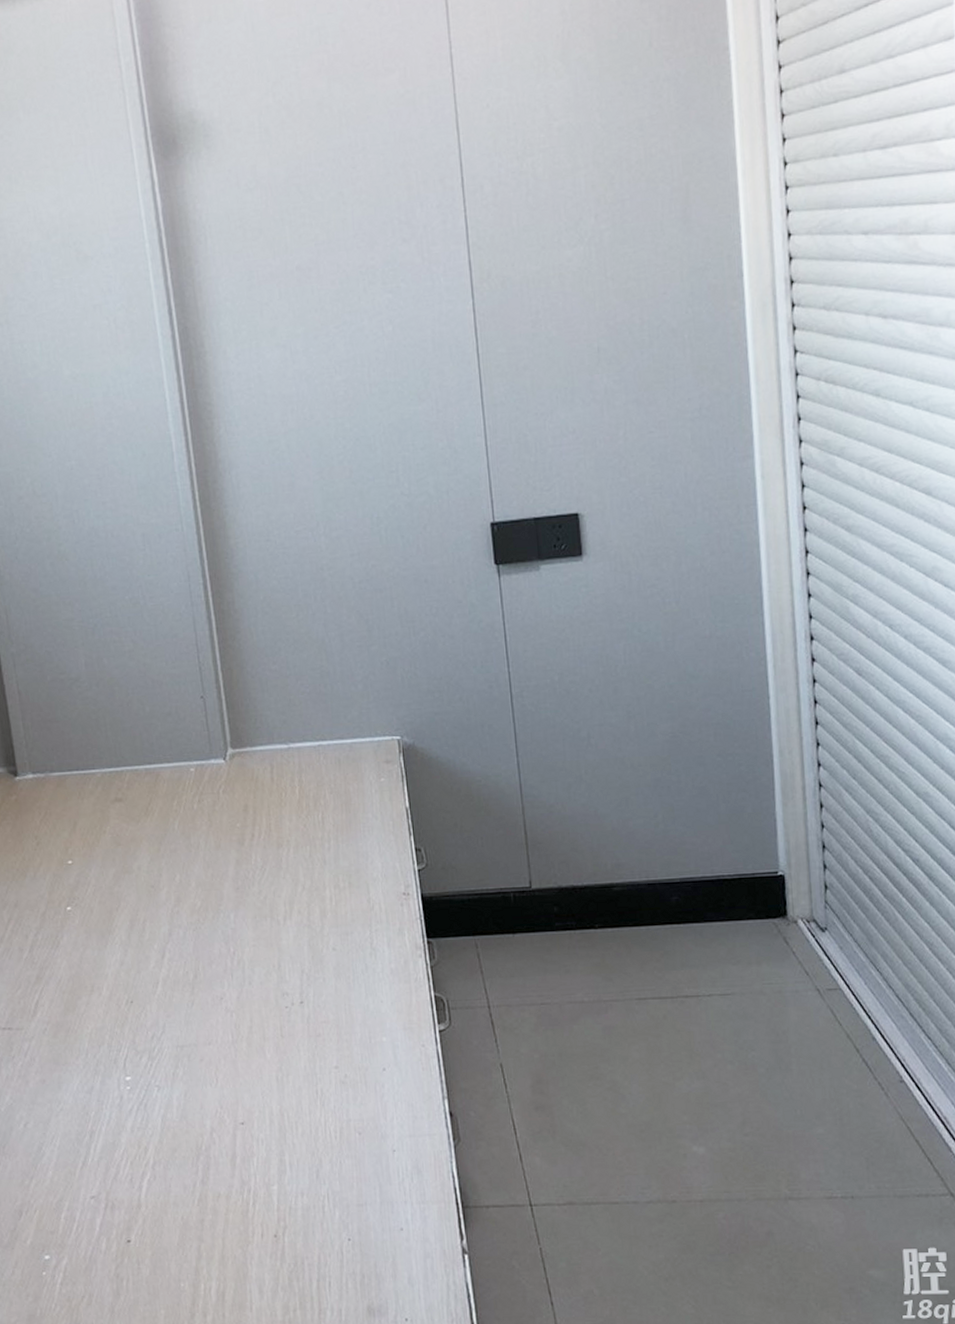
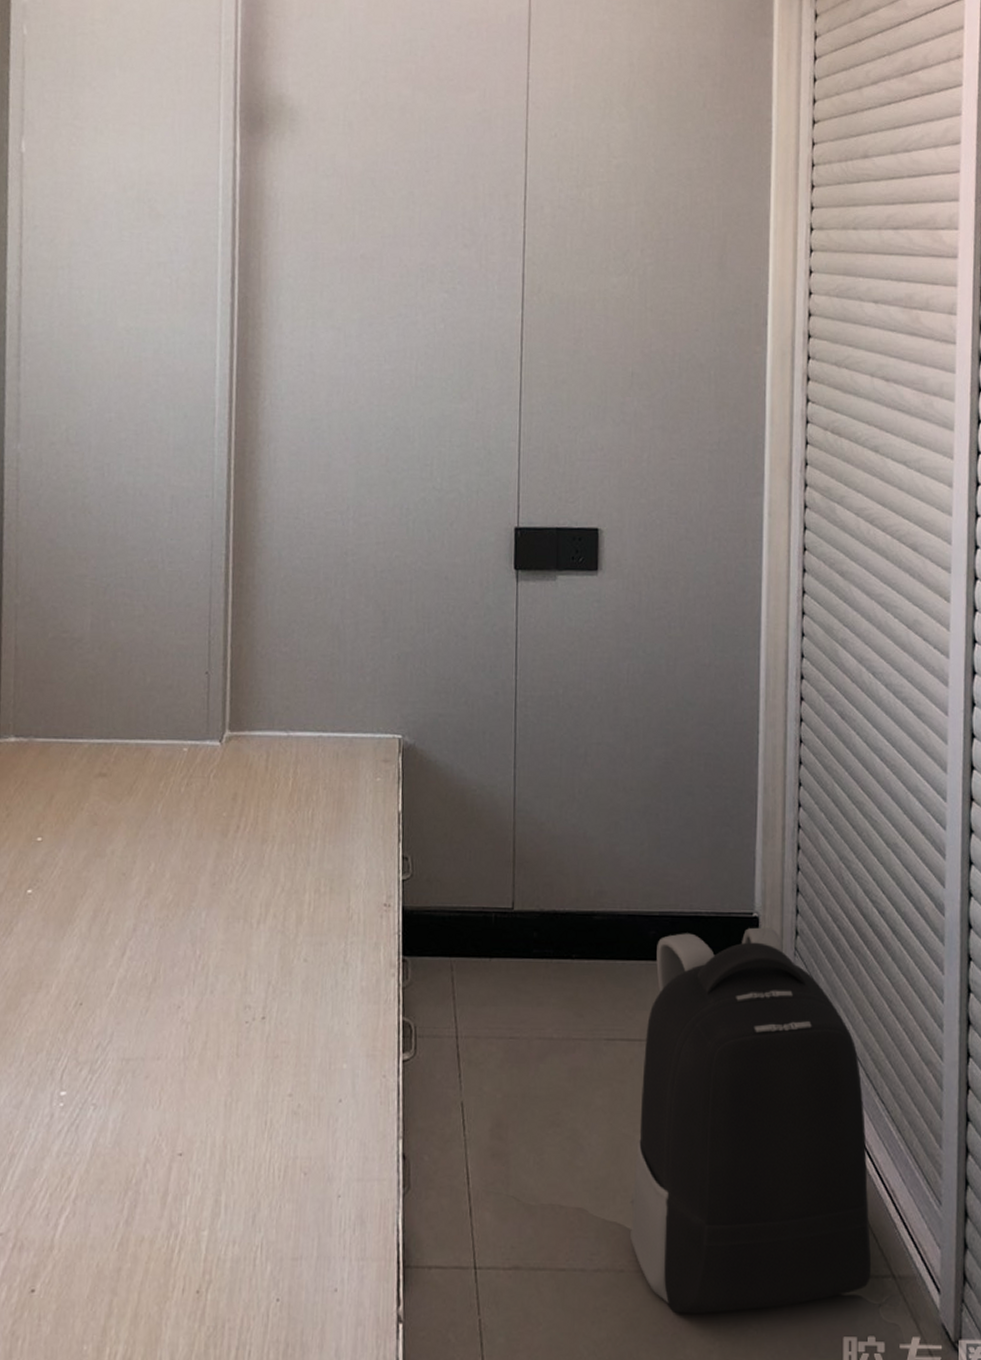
backpack: none [676,884,928,1236] -> present [630,927,872,1314]

